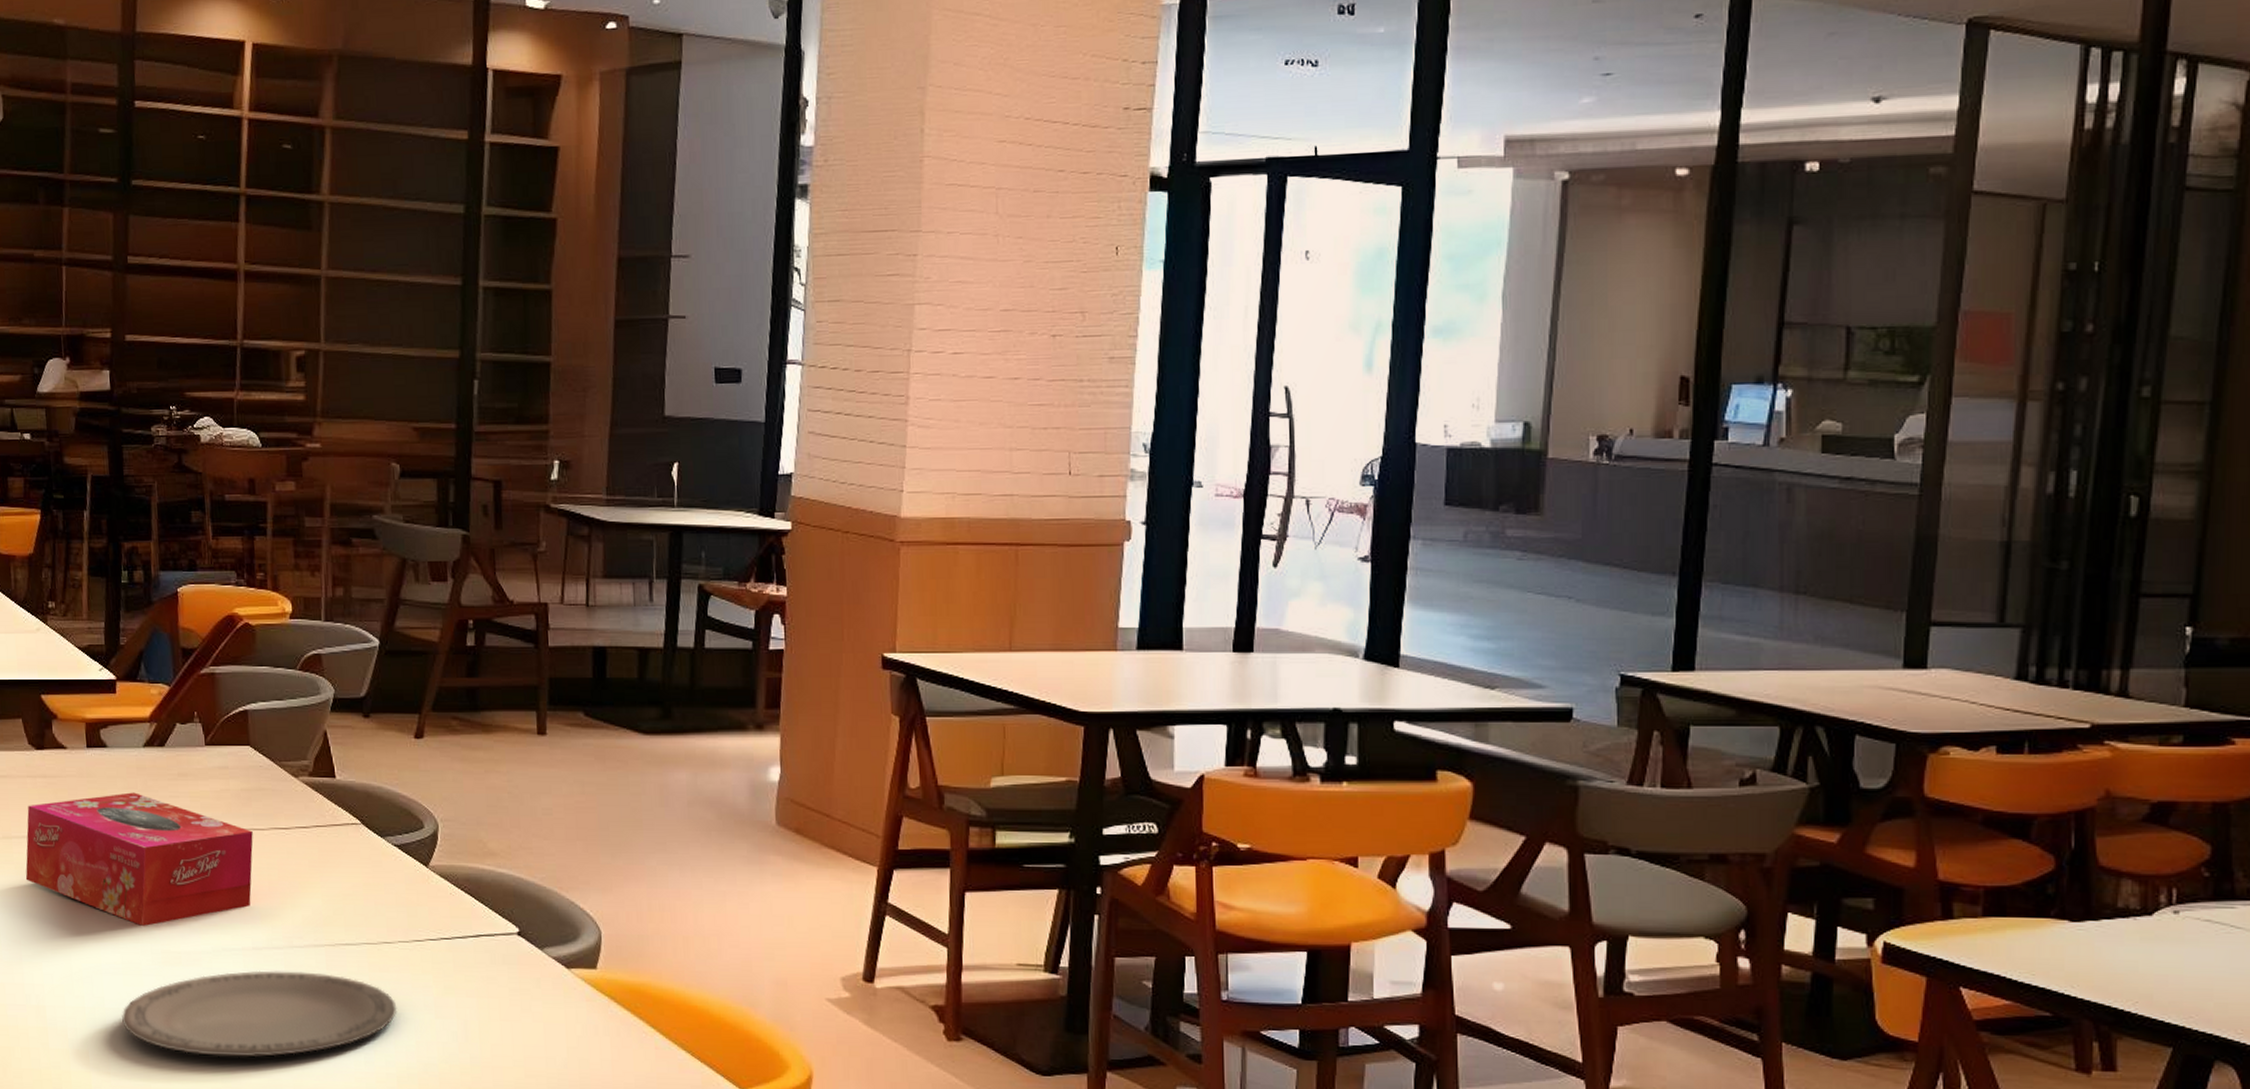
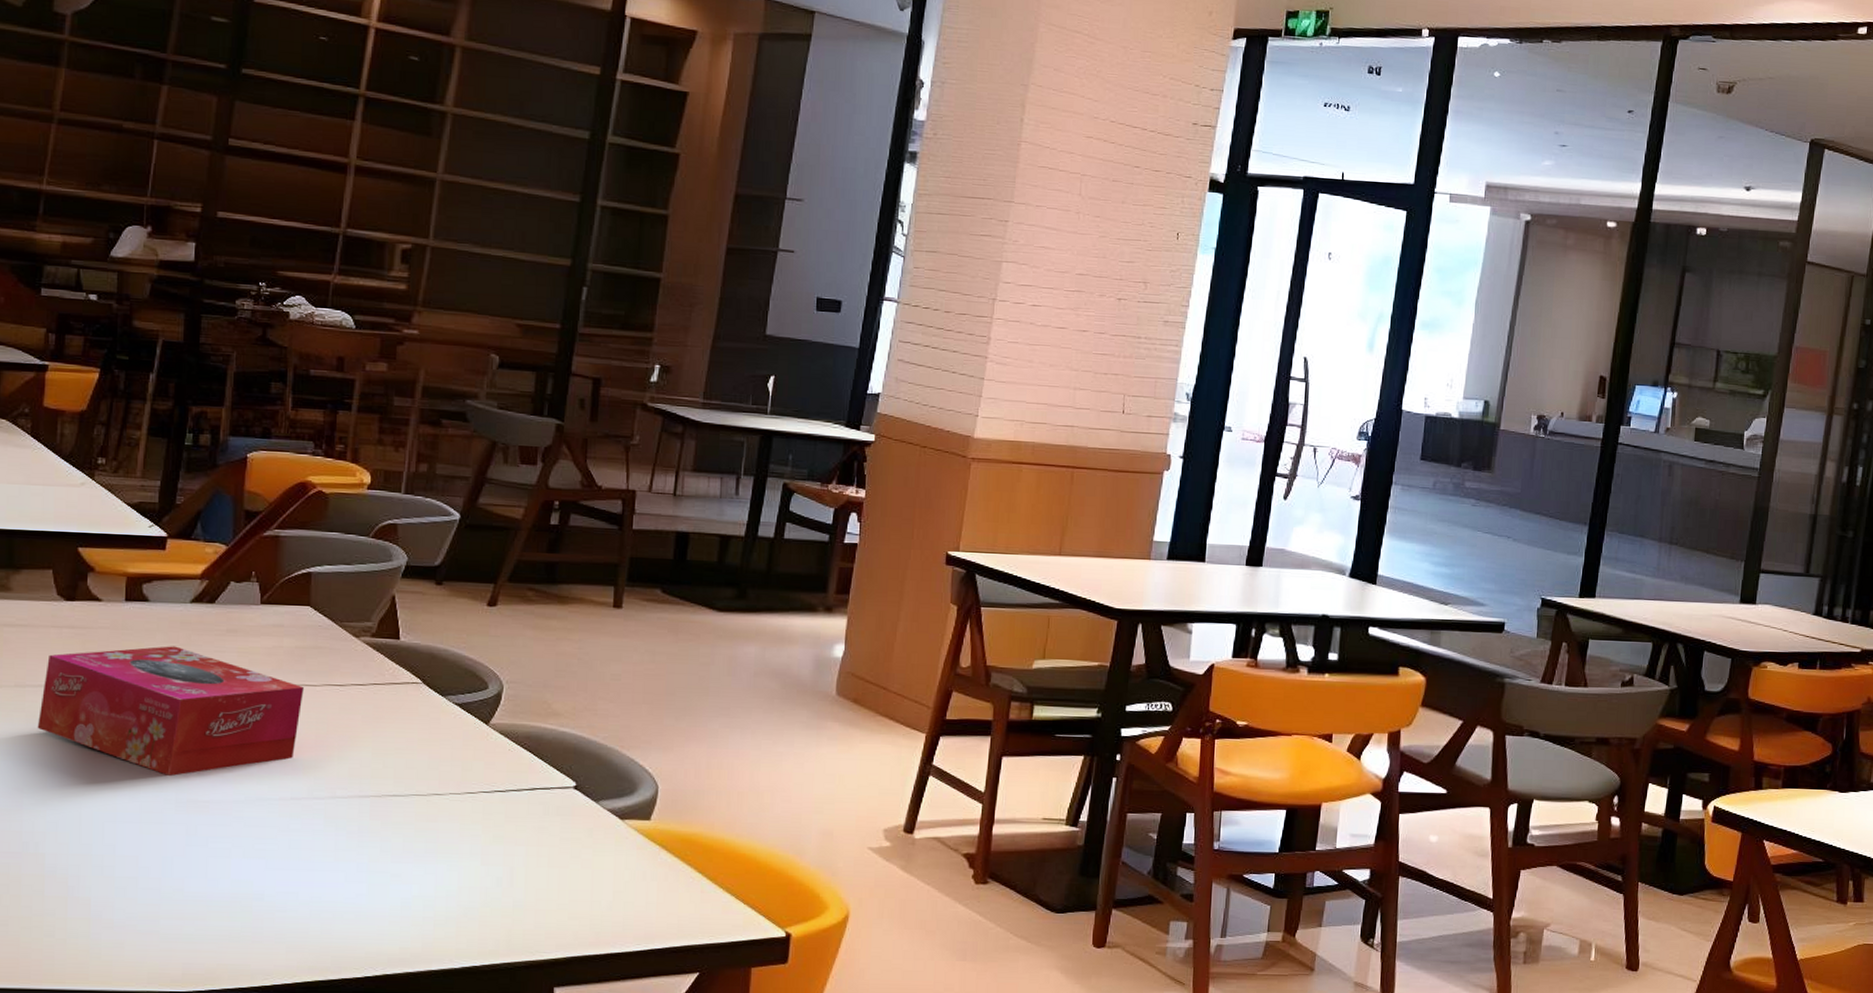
plate: present [122,970,397,1057] -> none [134,819,442,903]

